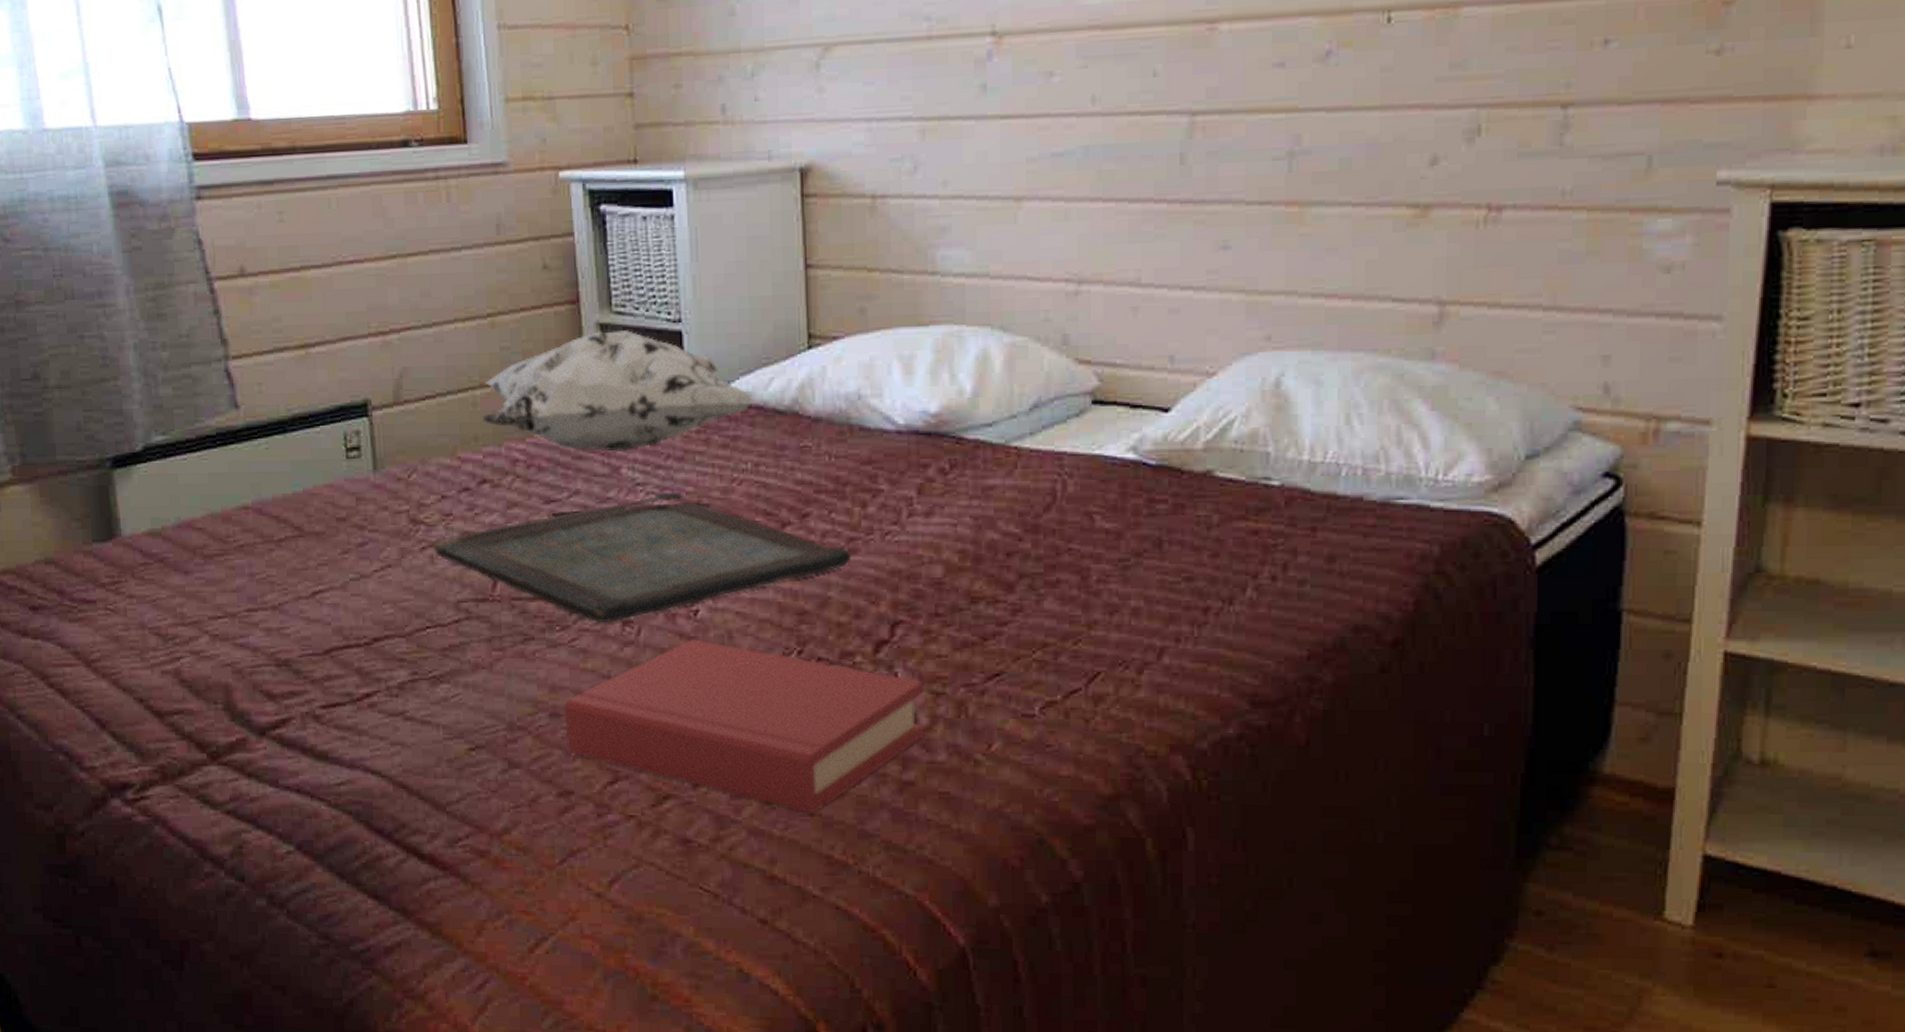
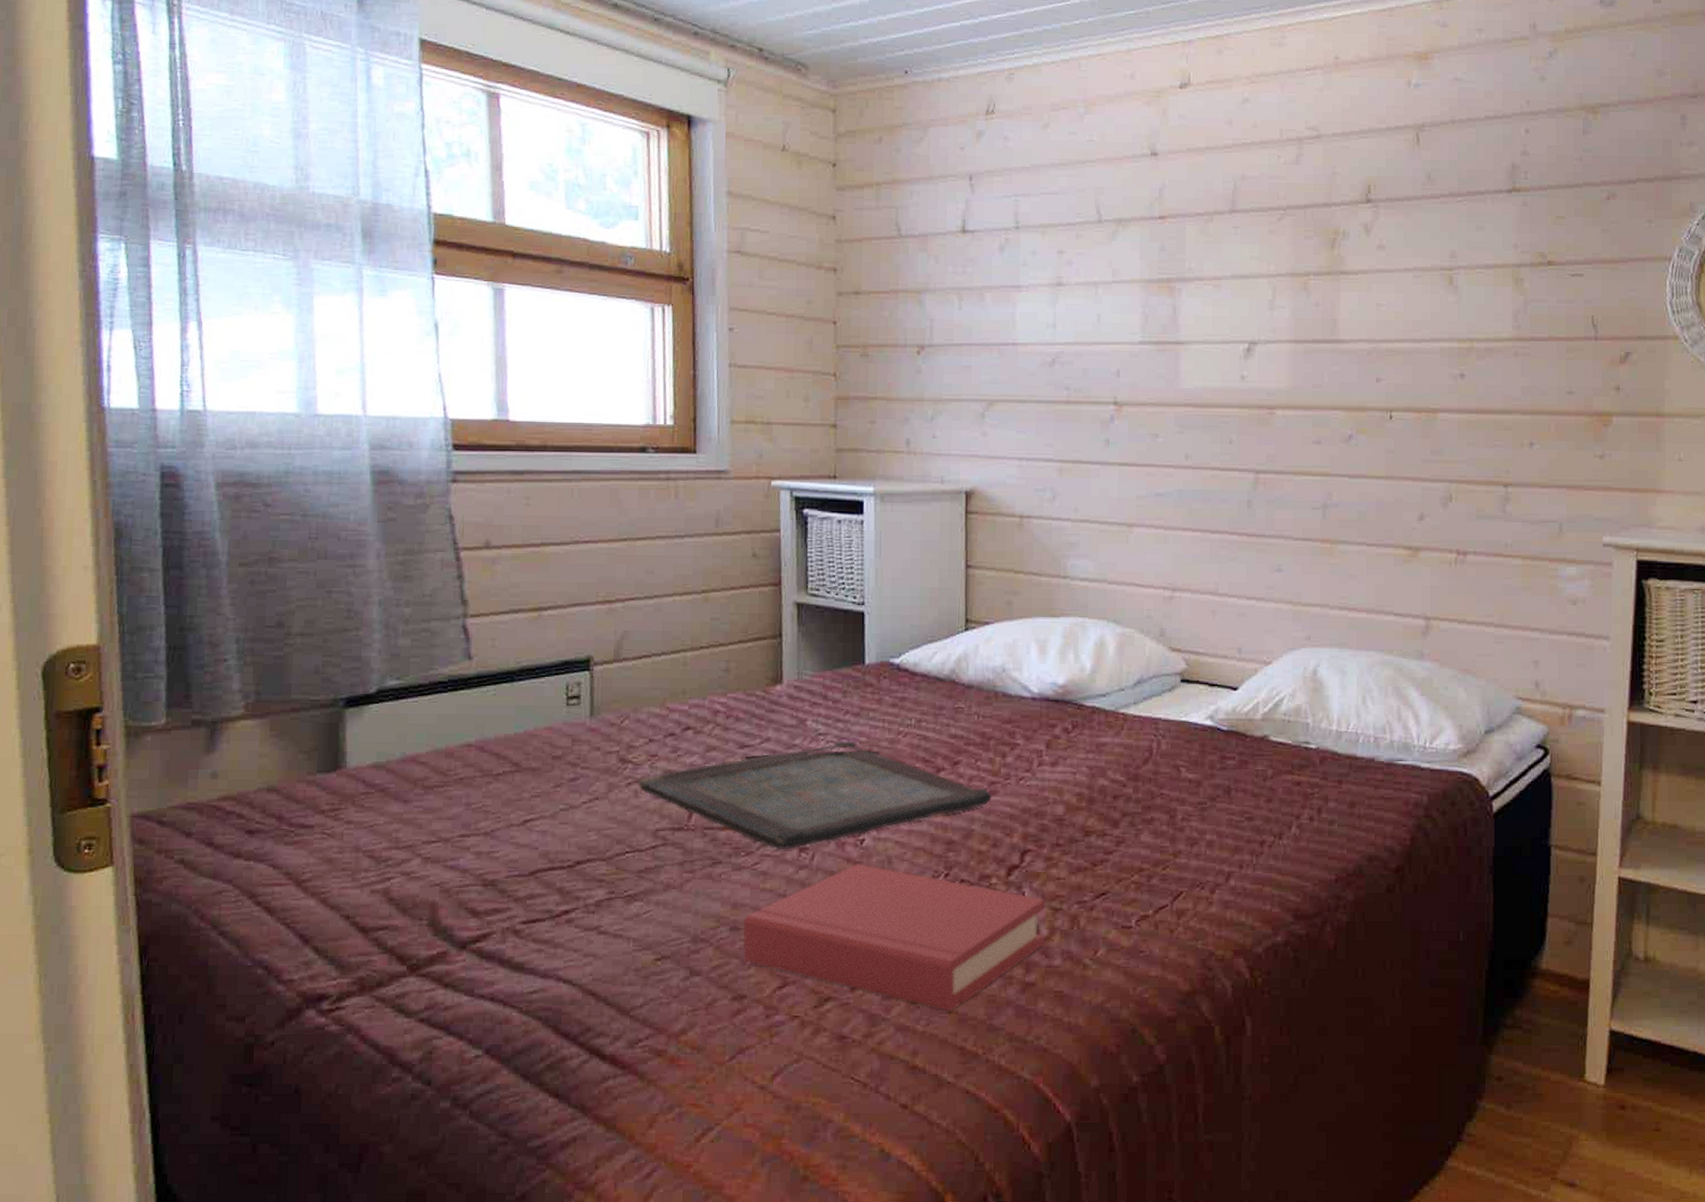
decorative pillow: present [482,330,756,452] -> none [691,609,922,707]

